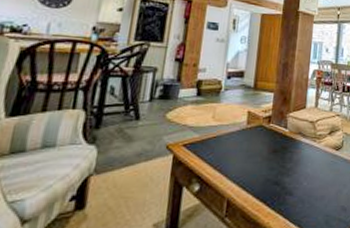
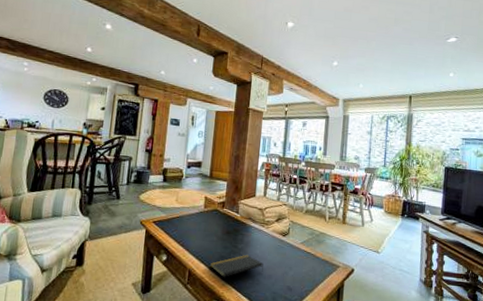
notepad: none [253,174,315,204] -> present [210,254,264,277]

